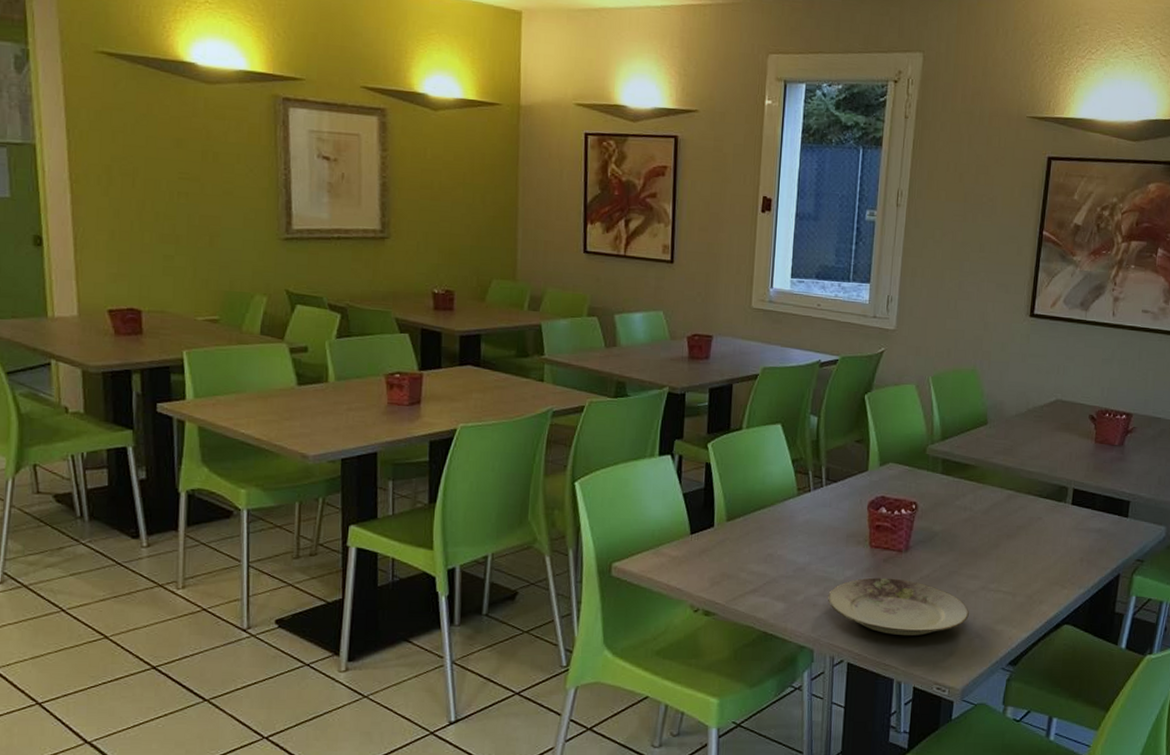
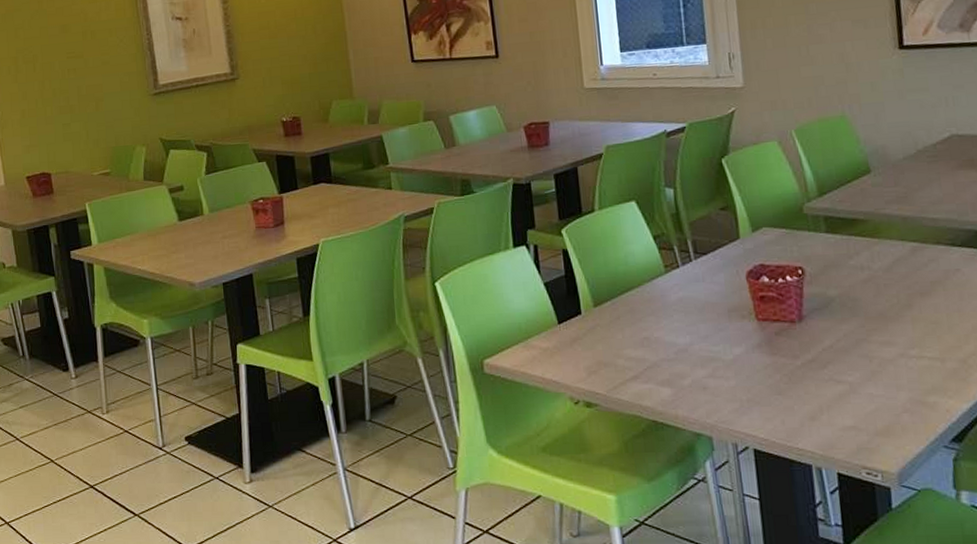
plate: present [828,577,969,636] -> none [718,352,890,415]

